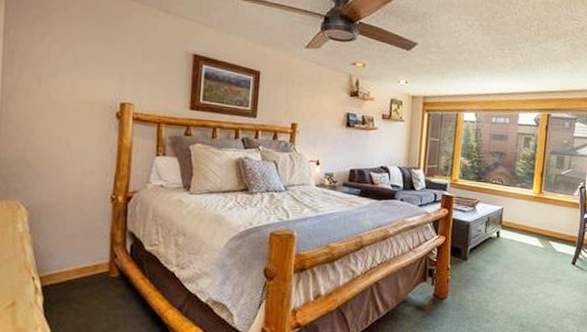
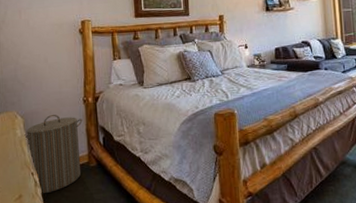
laundry hamper: none [28,211,108,304] -> present [24,115,83,194]

